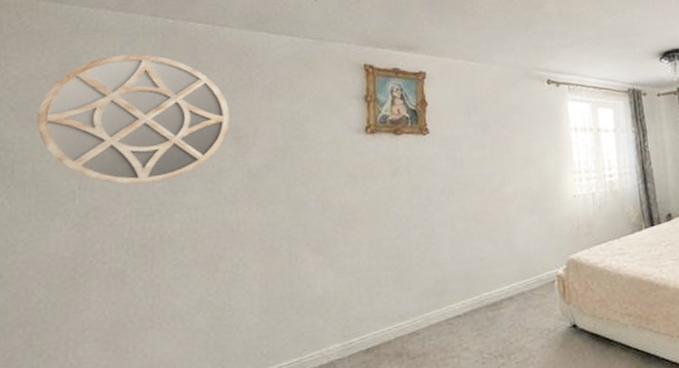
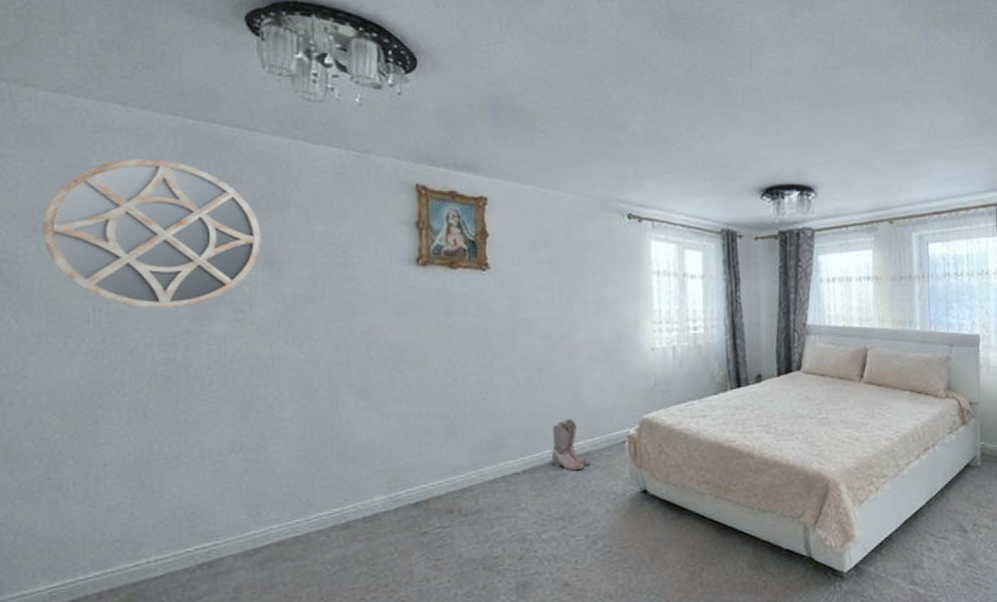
boots: none [490,262,525,311] -> present [552,418,591,471]

